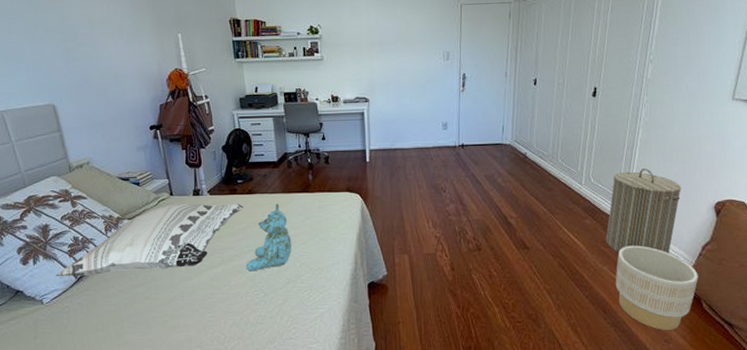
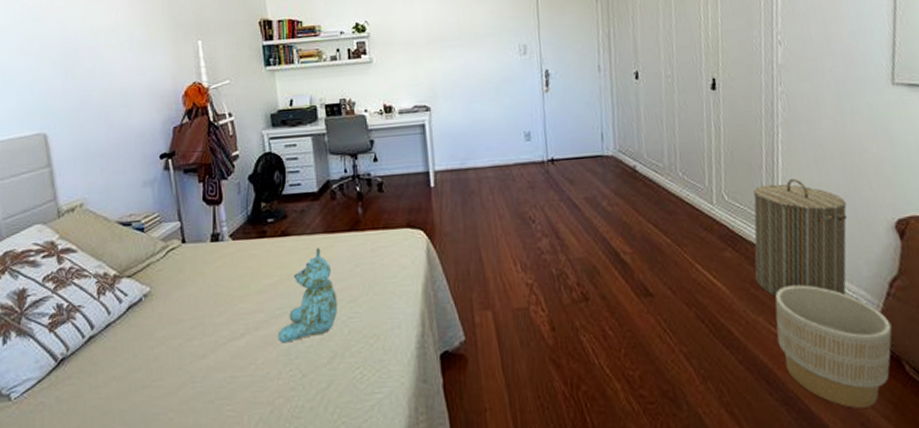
decorative pillow: present [56,203,244,277] -> none [30,249,276,361]

